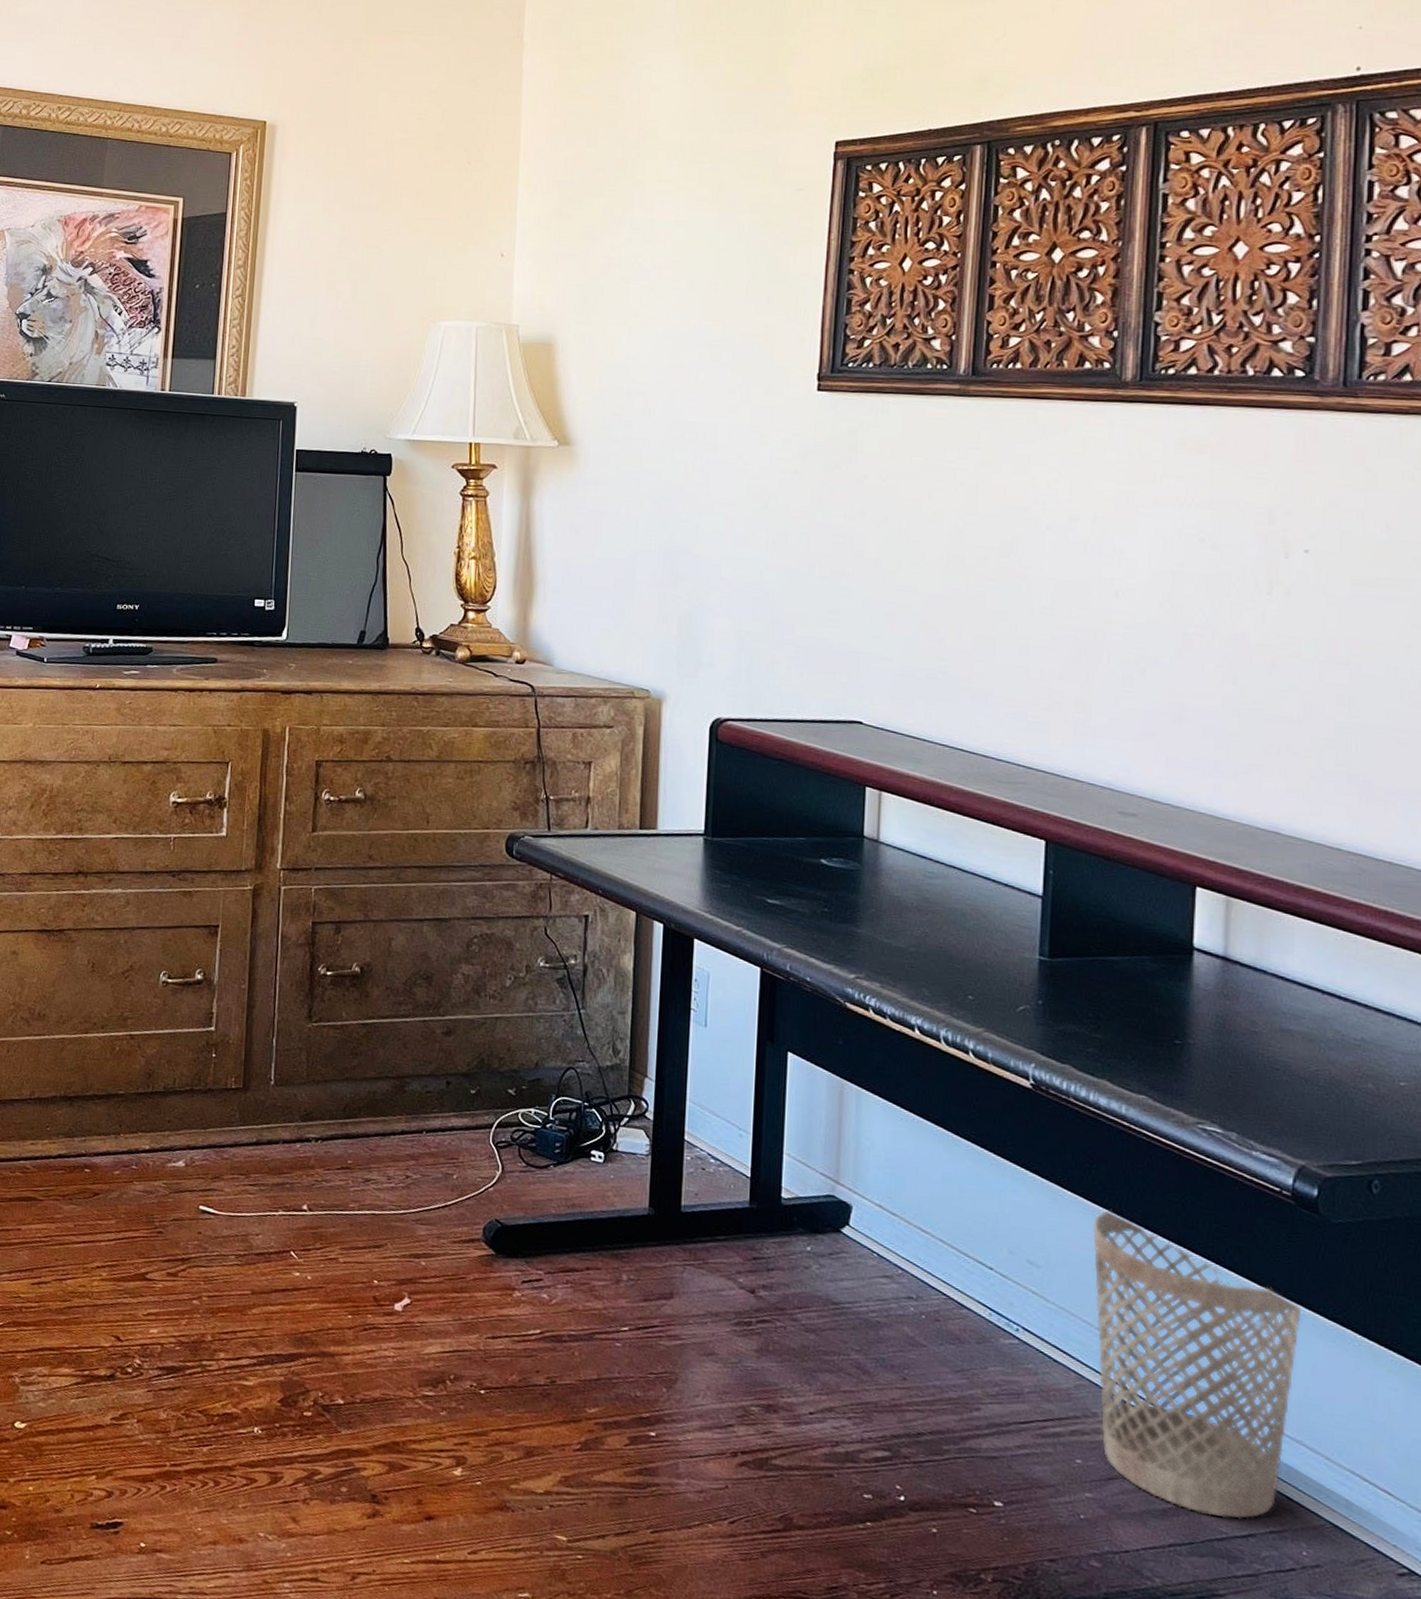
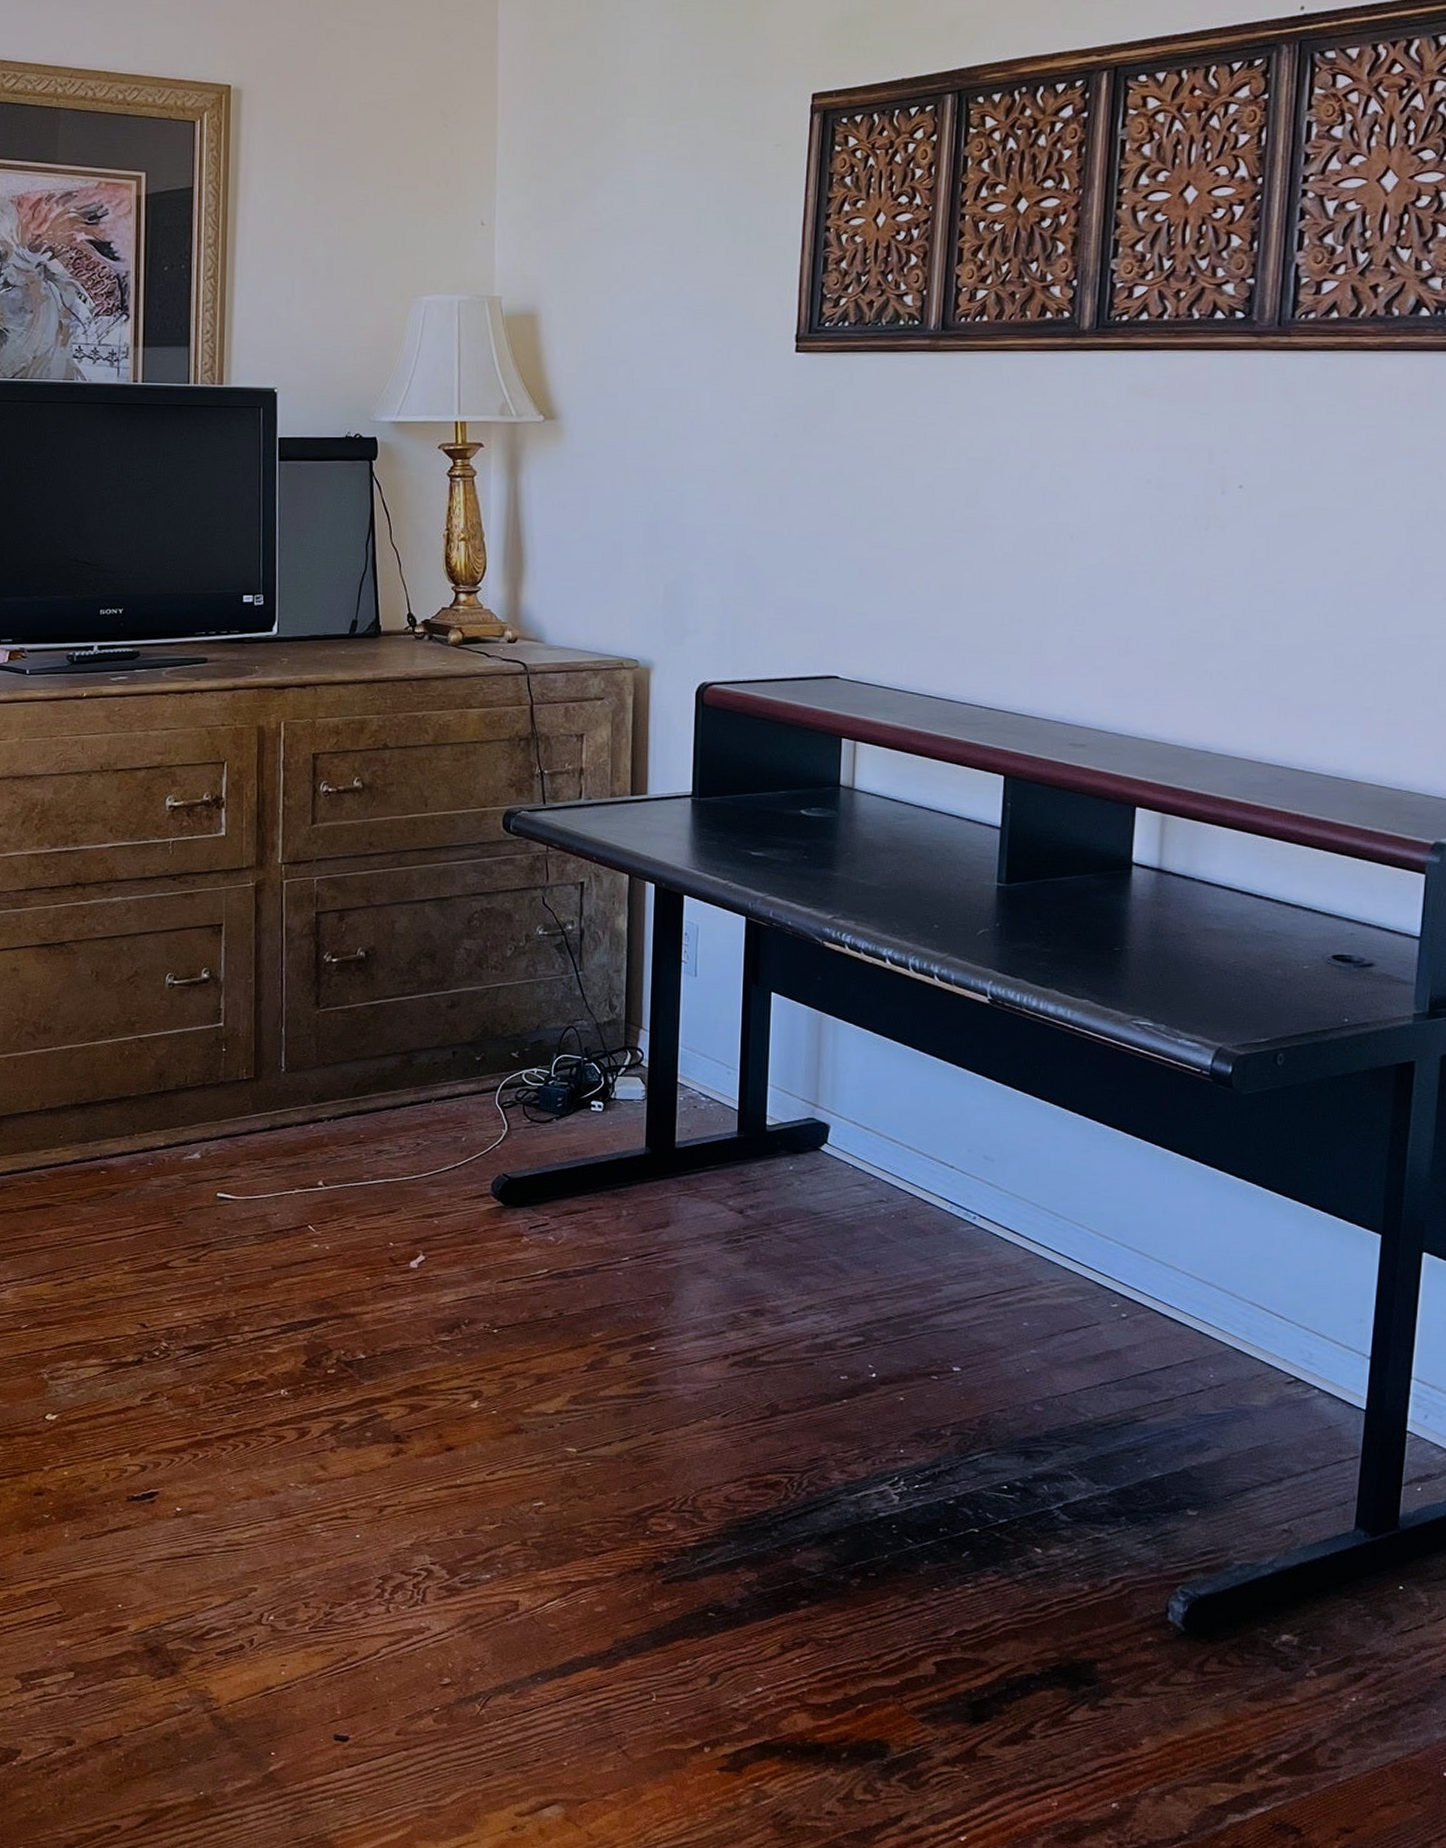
wastebasket: present [1092,1209,1302,1520] -> none [1040,1103,1216,1356]

